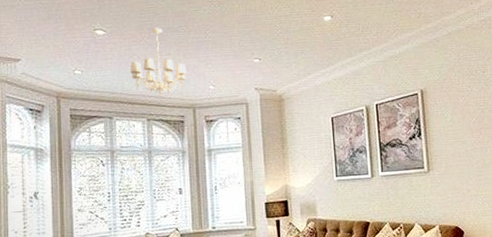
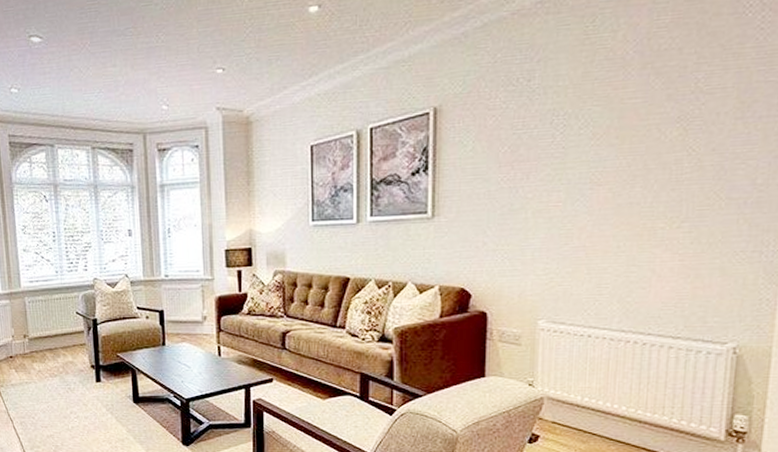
chandelier: present [130,27,187,97] -> none [71,30,135,120]

